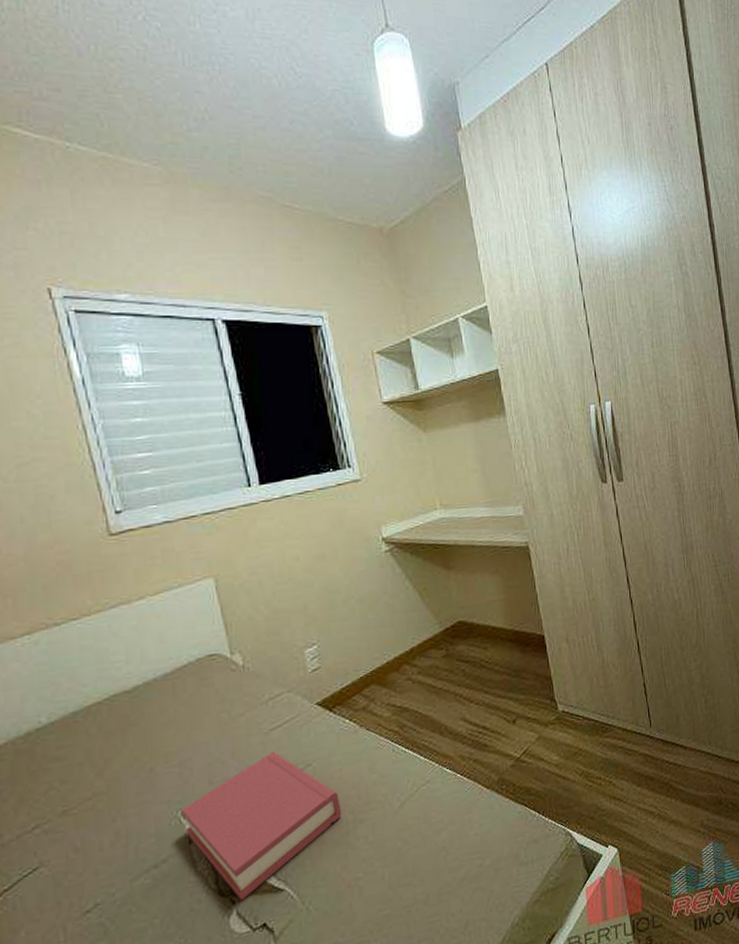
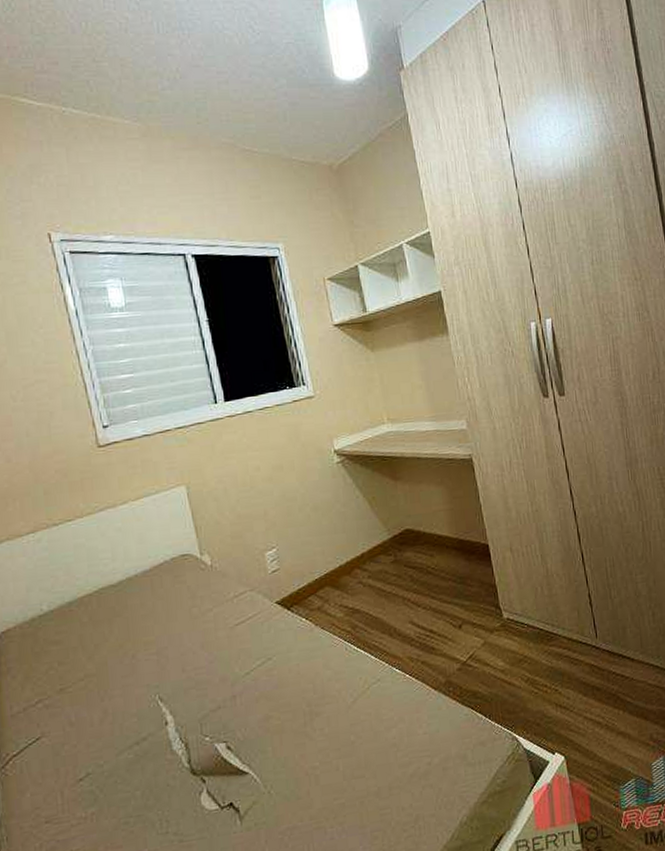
hardback book: present [180,751,342,900] -> none [158,644,300,780]

